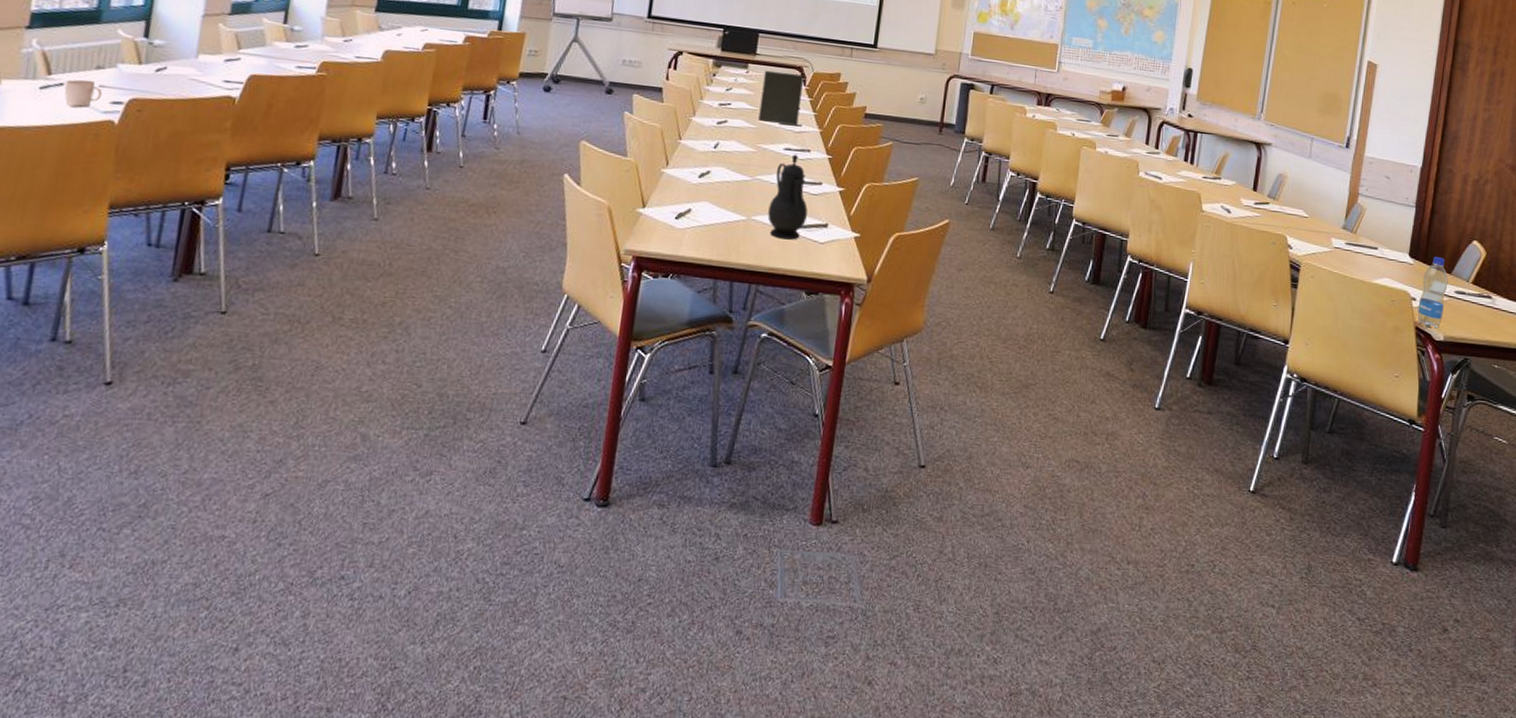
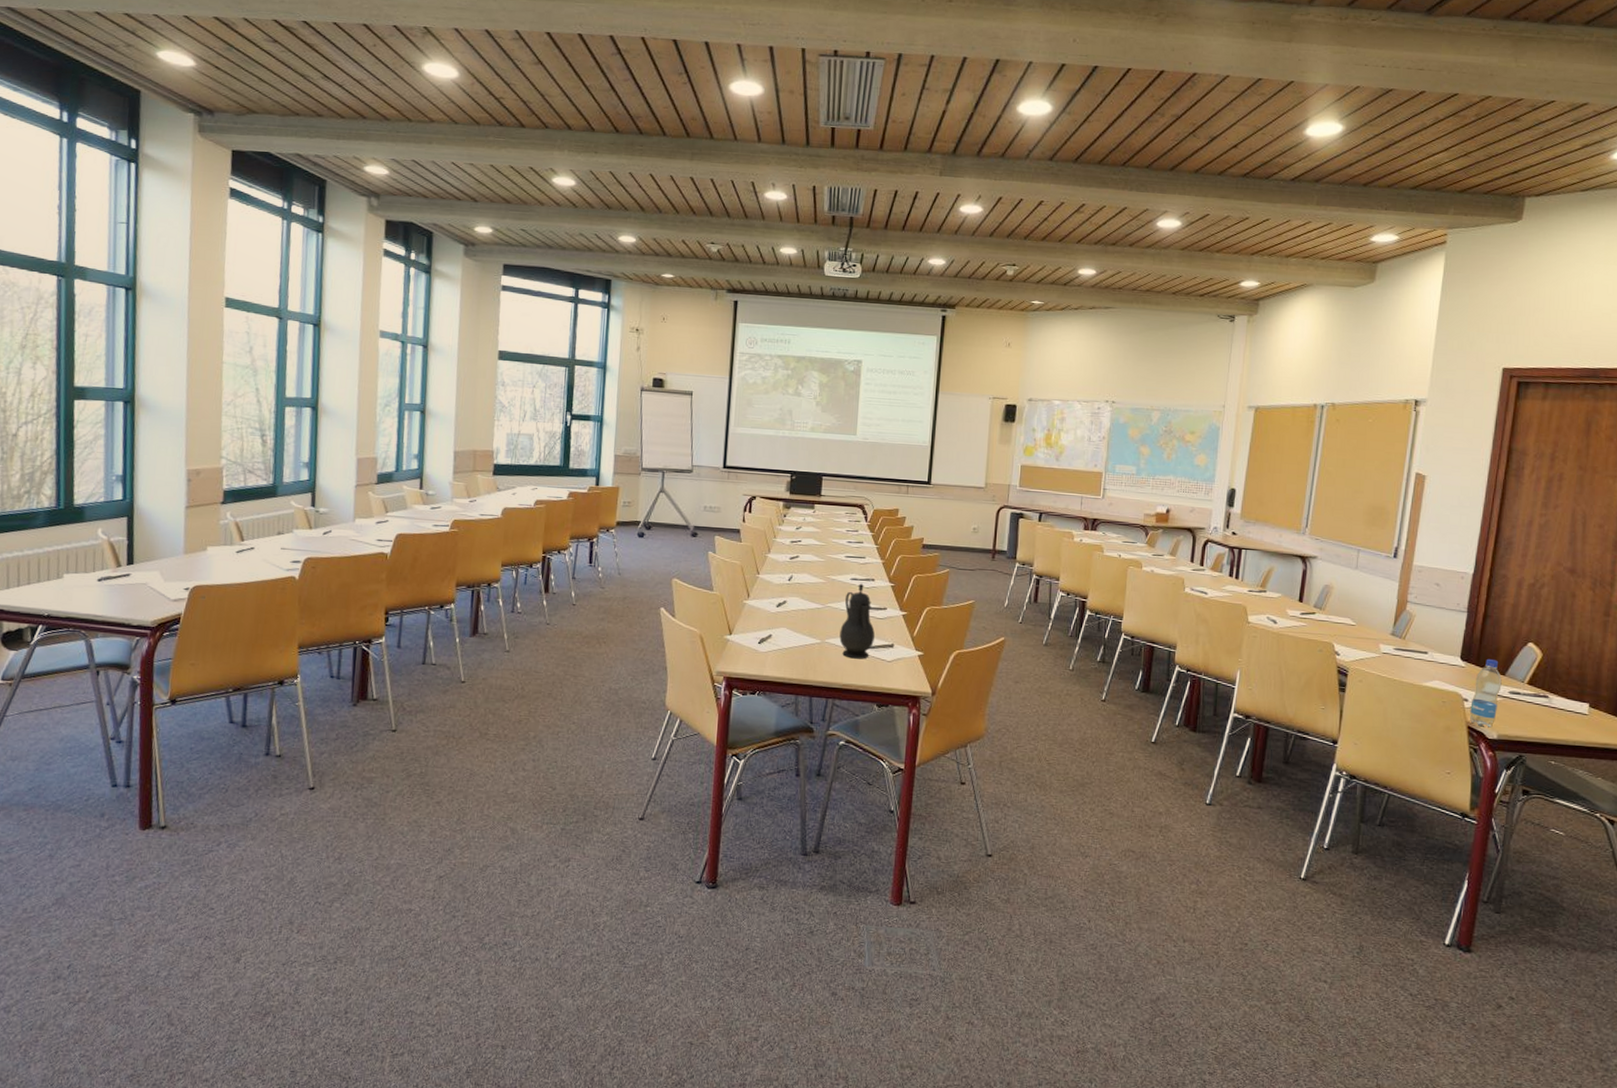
mug: present [64,79,102,108] -> none [255,543,284,567]
binder: present [758,70,804,126] -> none [826,509,865,558]

